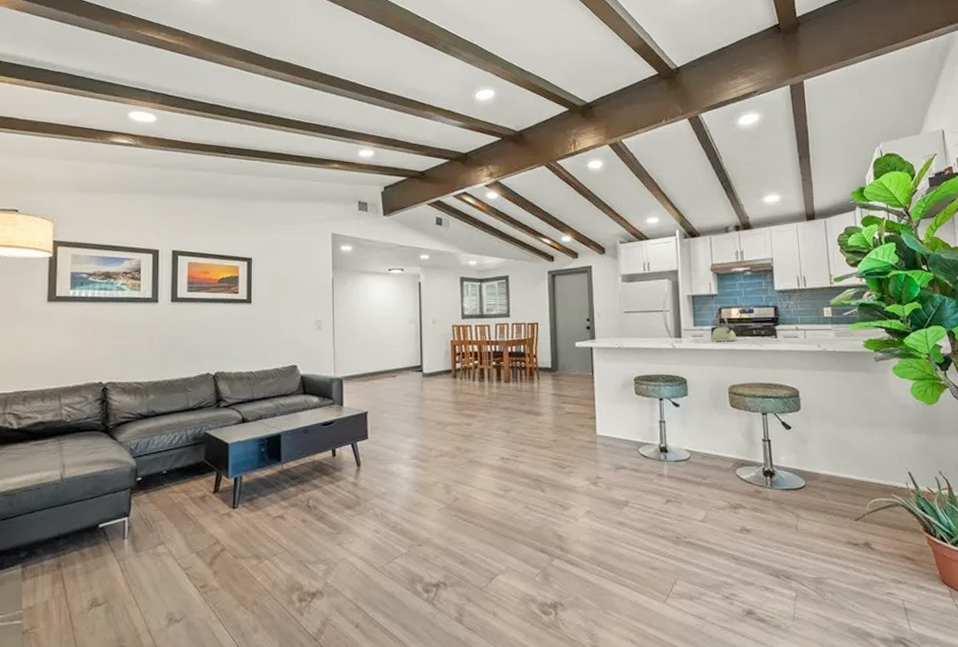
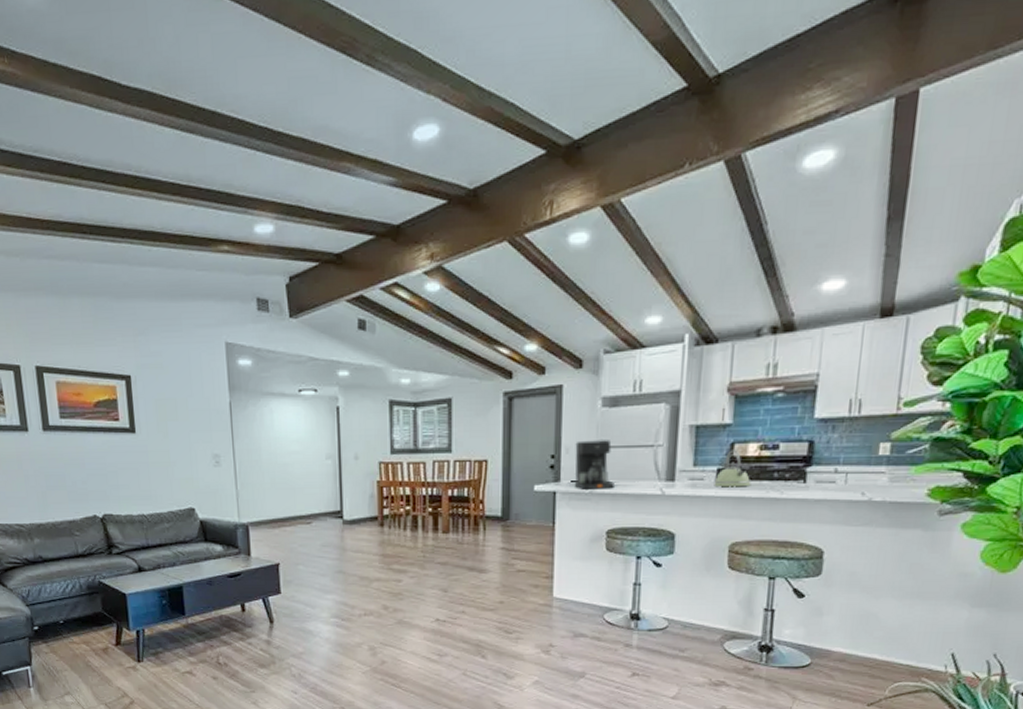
coffee maker: none [604,307,637,346] -> present [575,440,614,491]

